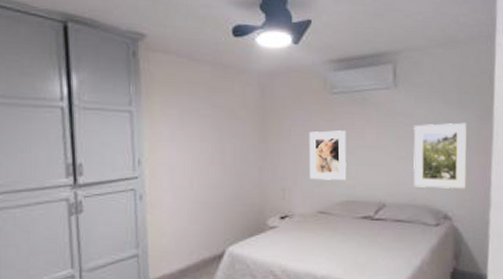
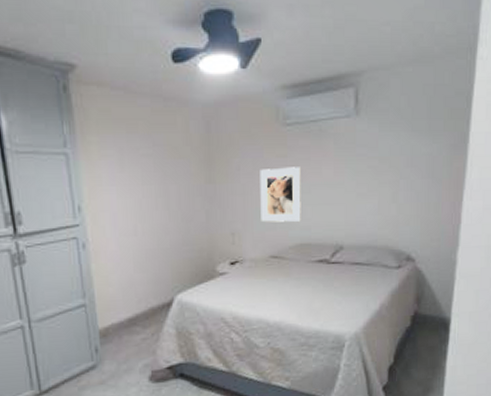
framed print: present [413,122,467,189] -> none [375,153,437,228]

